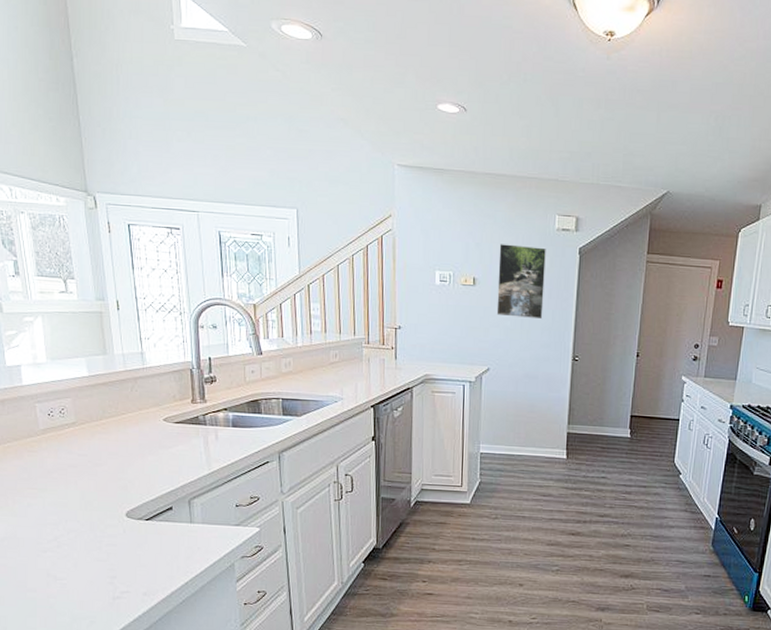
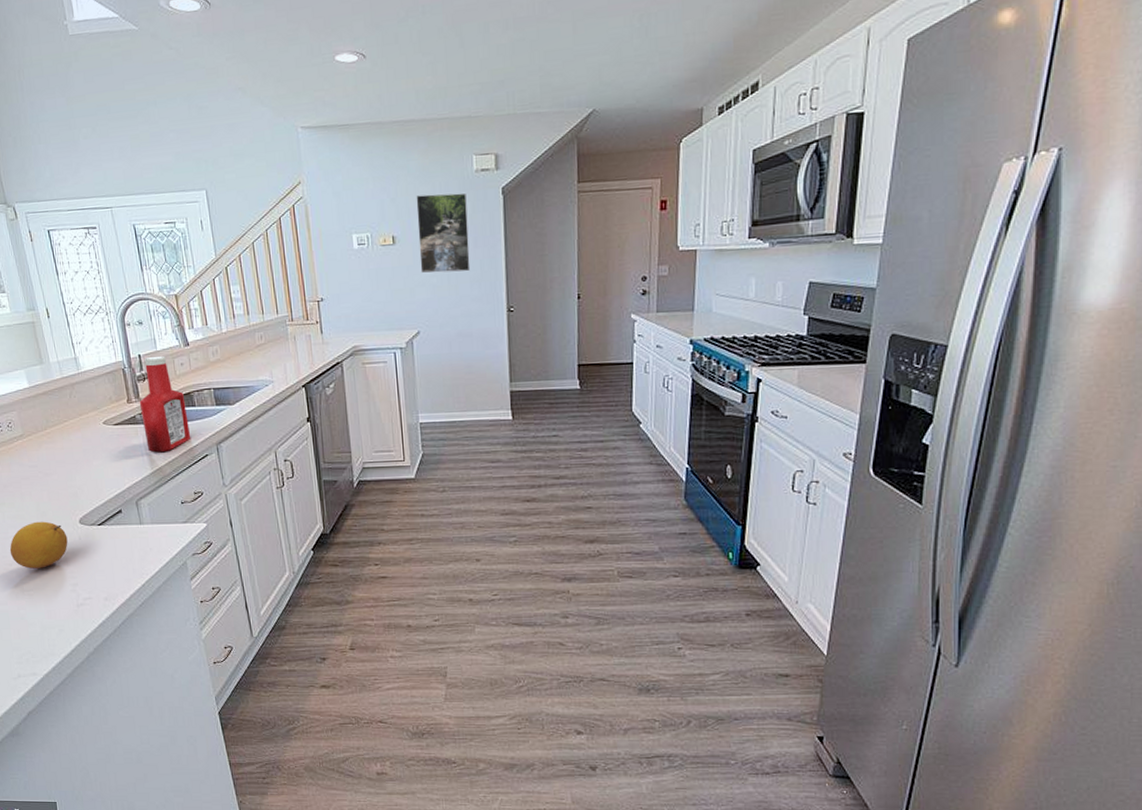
fruit: none [46,510,111,558] -> present [9,521,68,569]
ketchup bottle: none [204,361,254,454] -> present [139,357,191,452]

